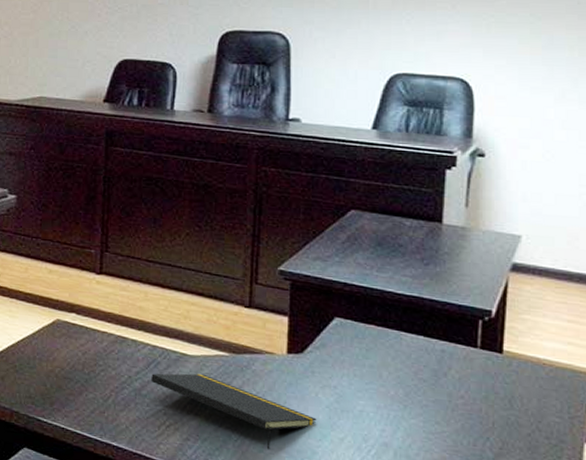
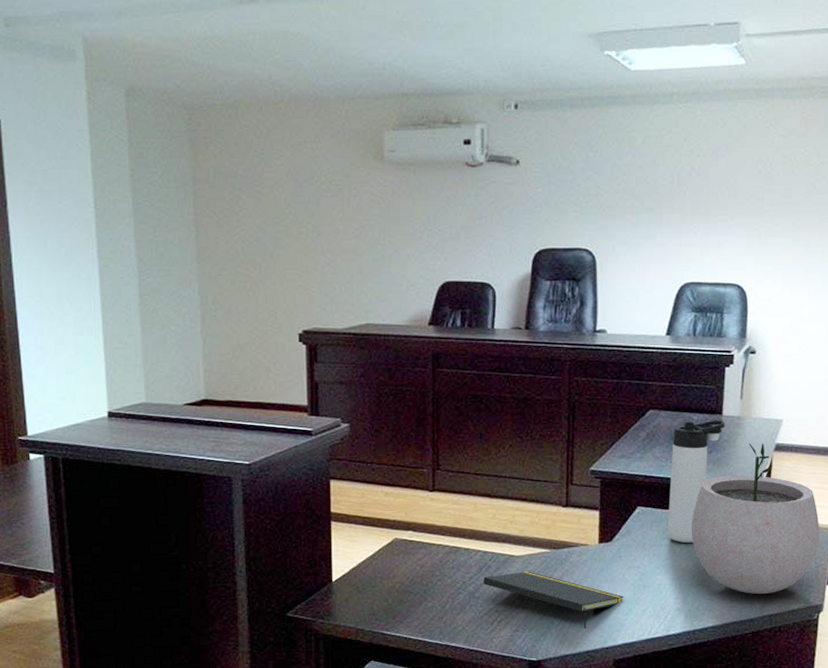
thermos bottle: none [371,226,446,369] -> present [667,420,725,544]
plant pot: none [402,259,574,443] -> present [691,443,820,595]

